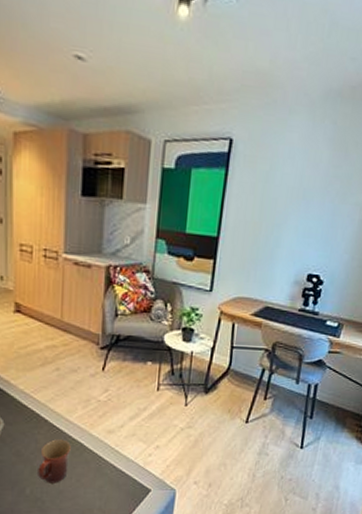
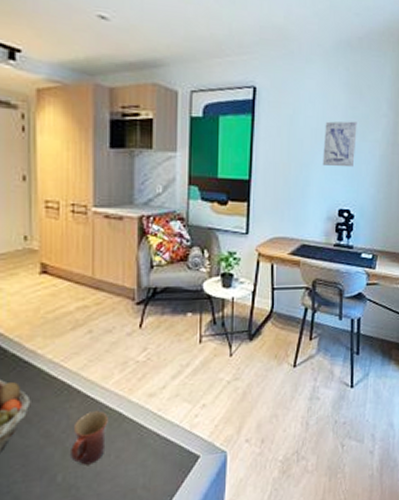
wall art: none [295,179,339,231] -> present [322,121,357,168]

